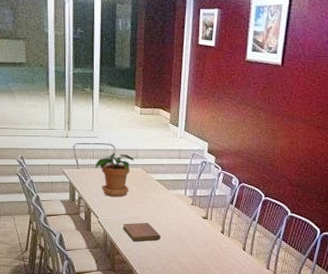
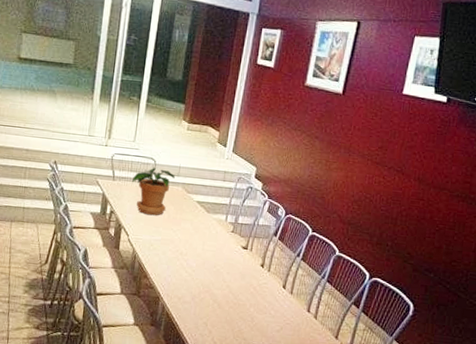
notebook: present [123,222,161,242] -> none [154,245,195,267]

